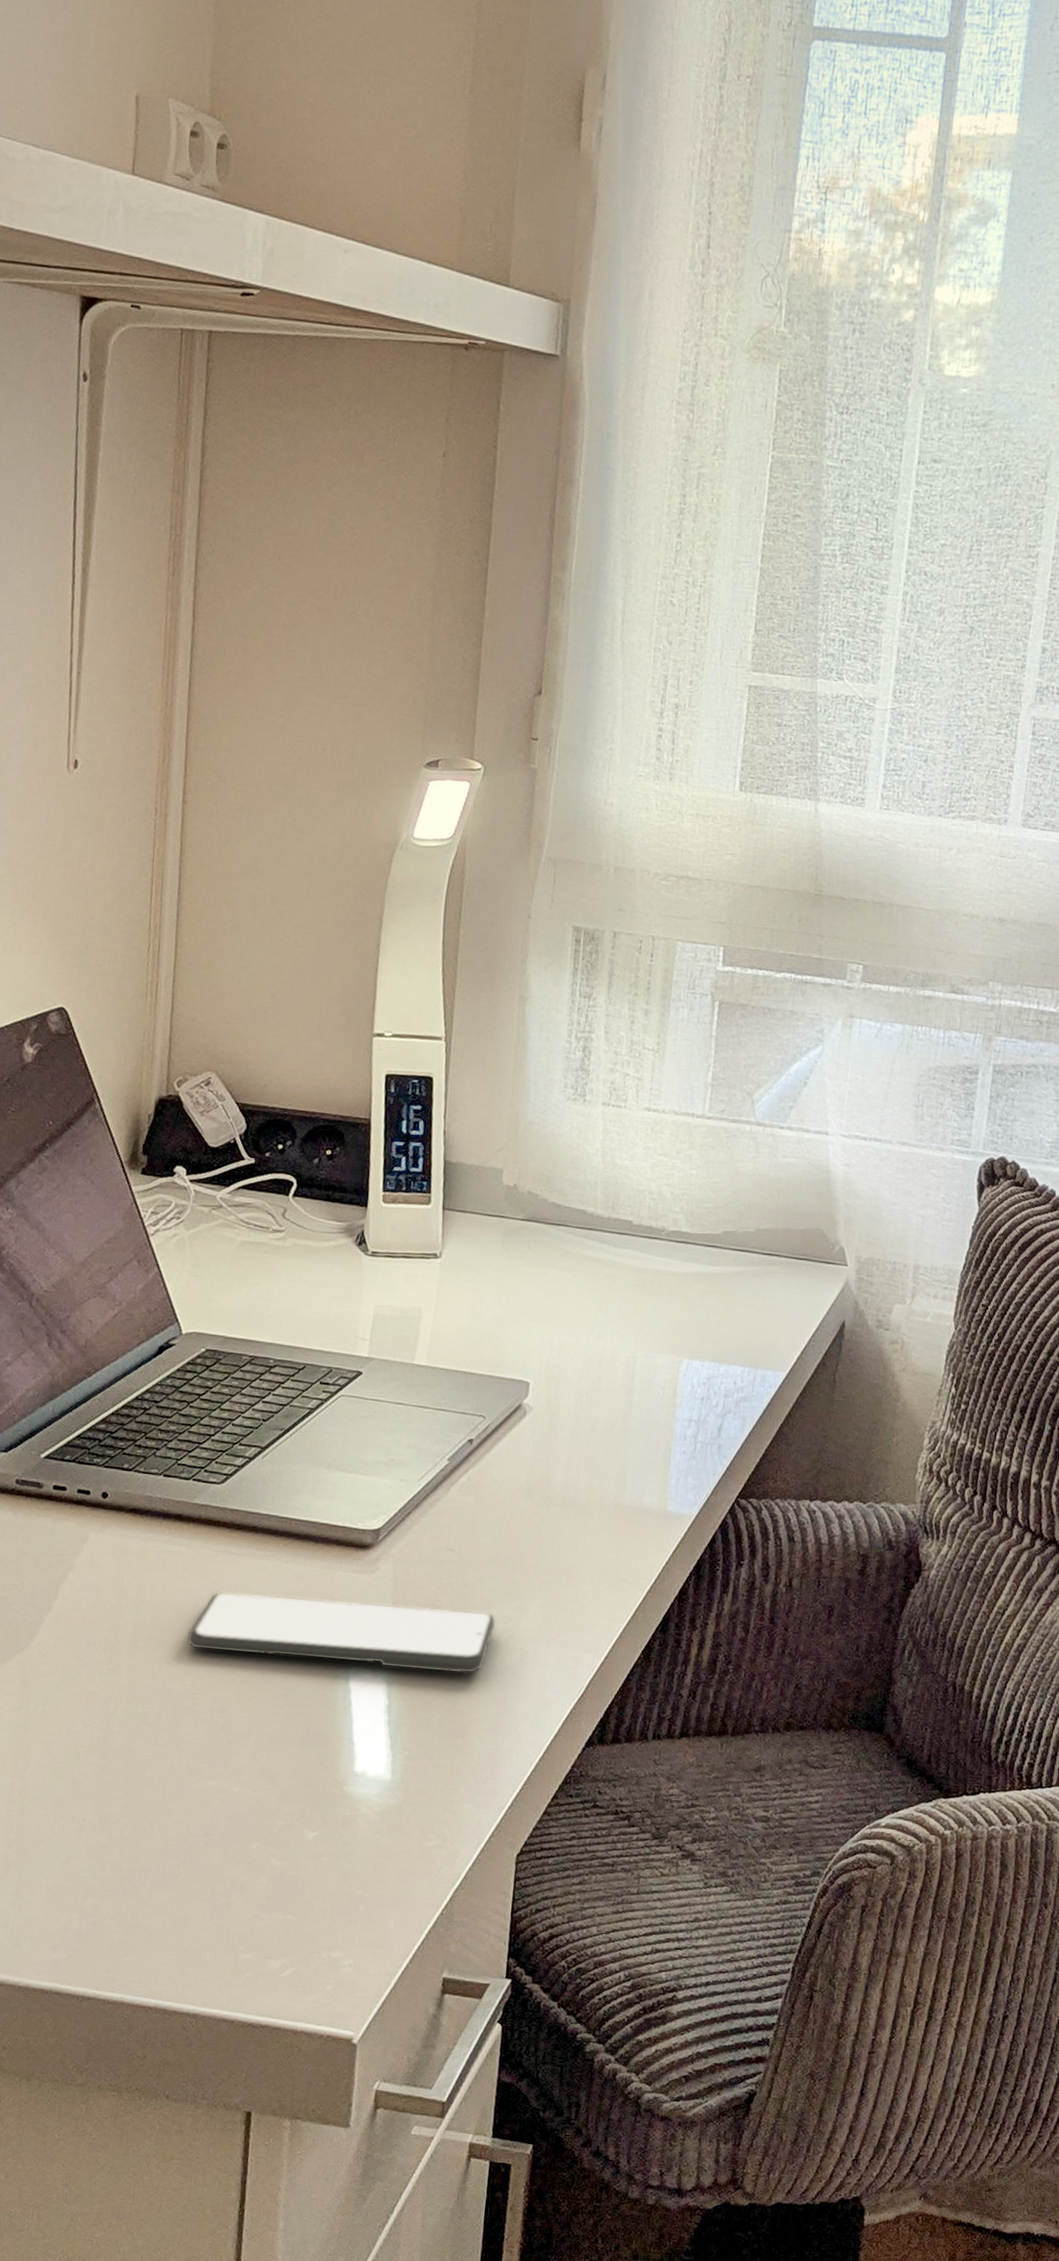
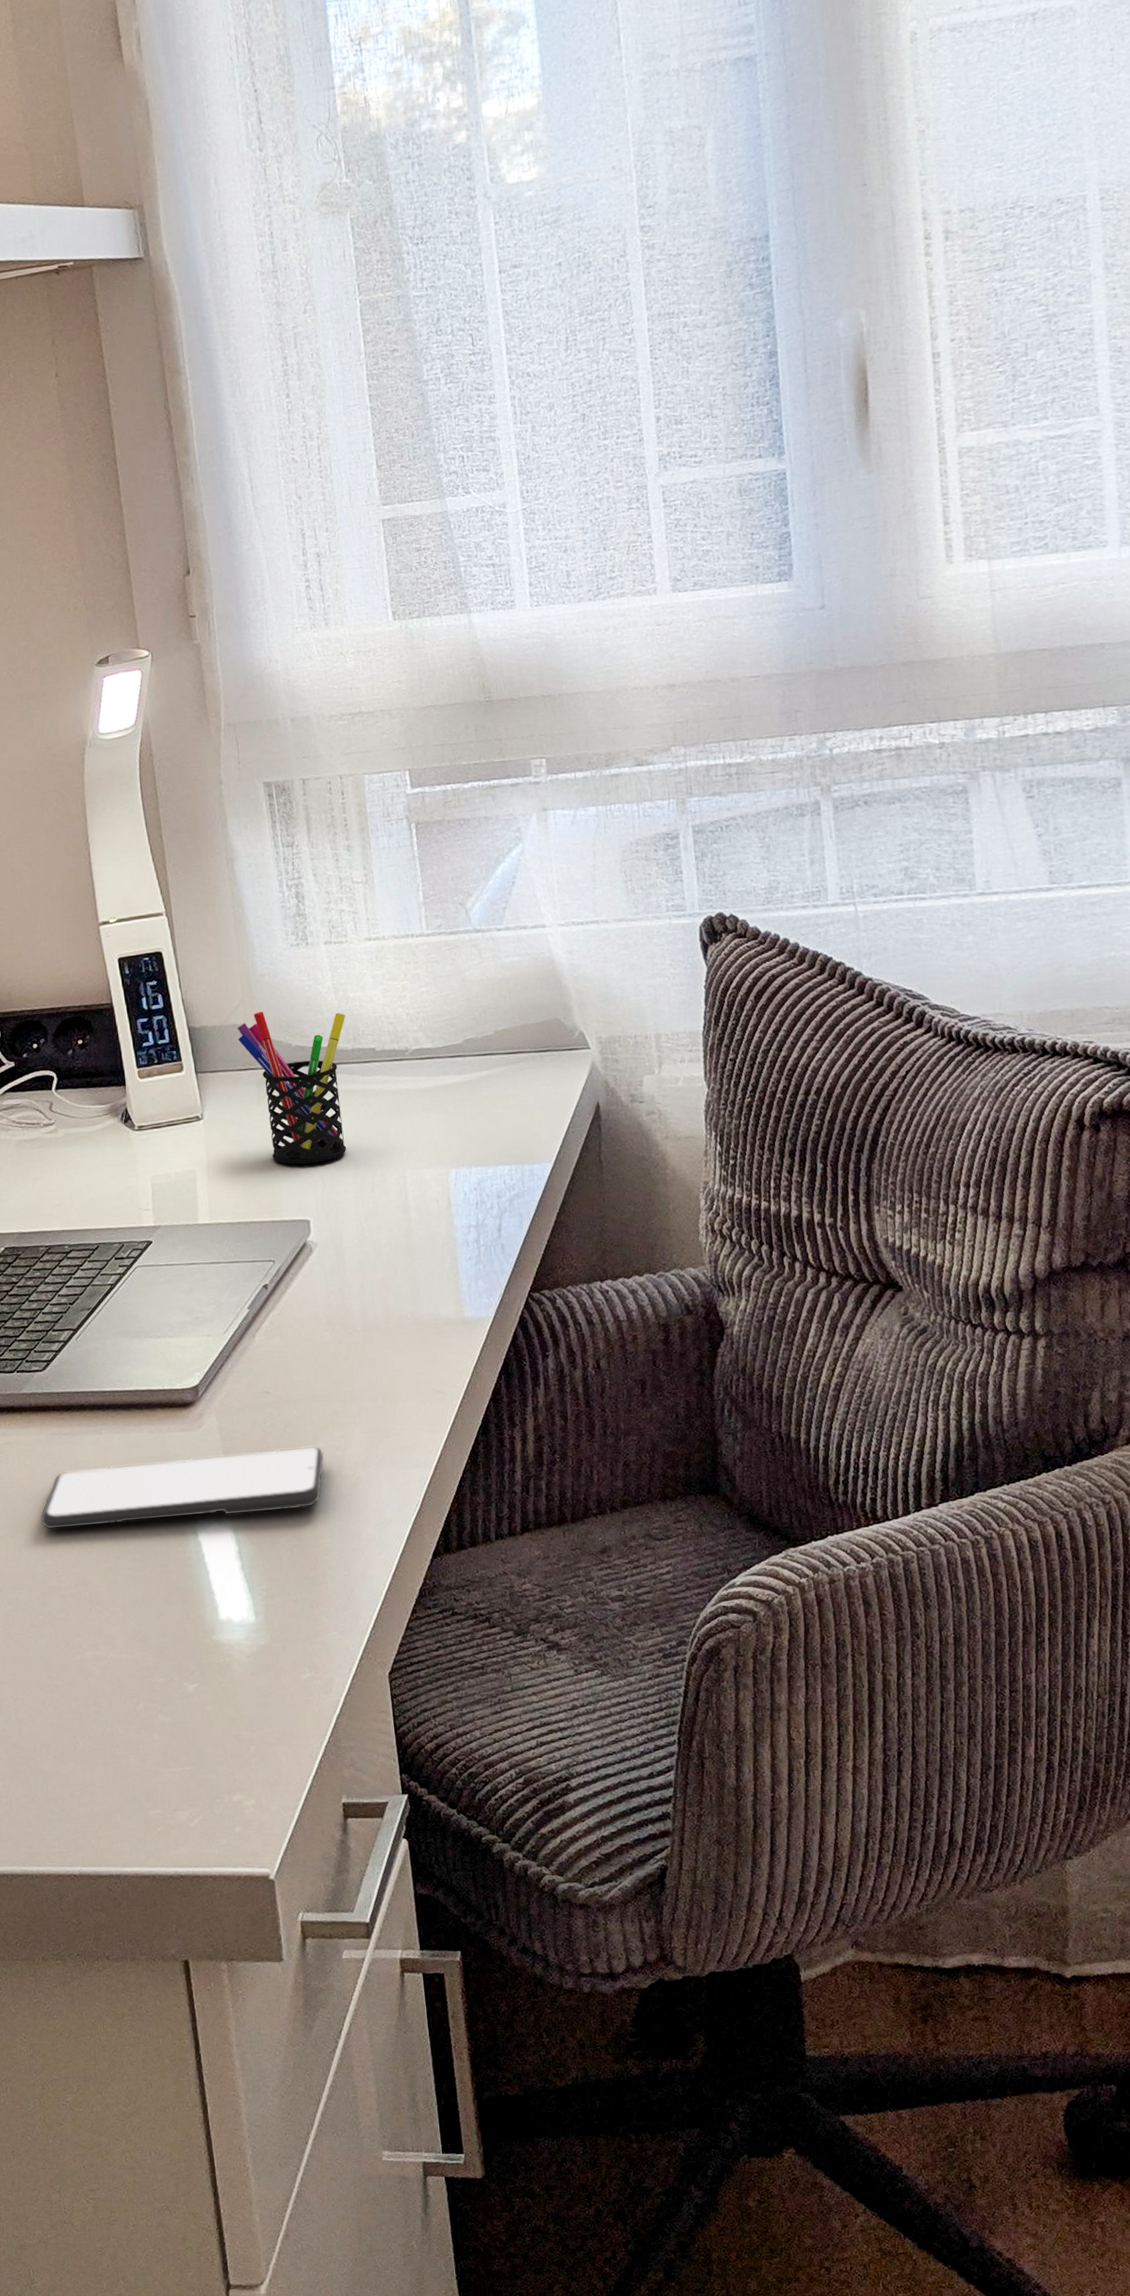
pen holder: none [493,1159,609,1326] -> present [237,1011,347,1165]

